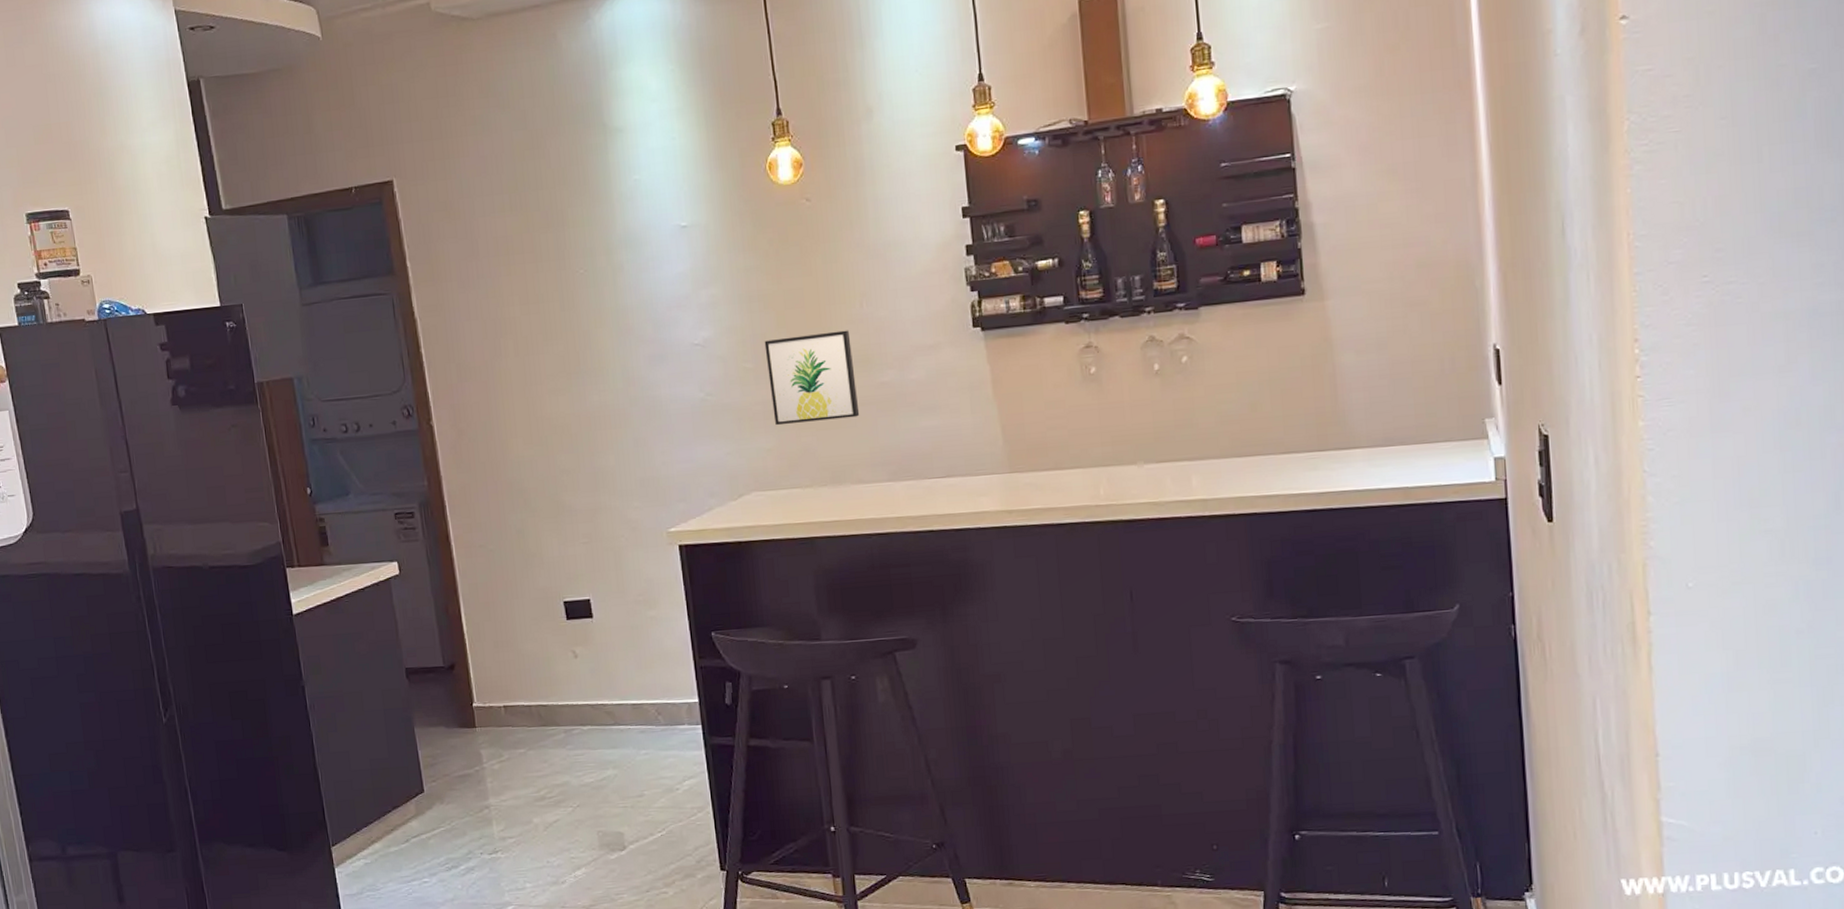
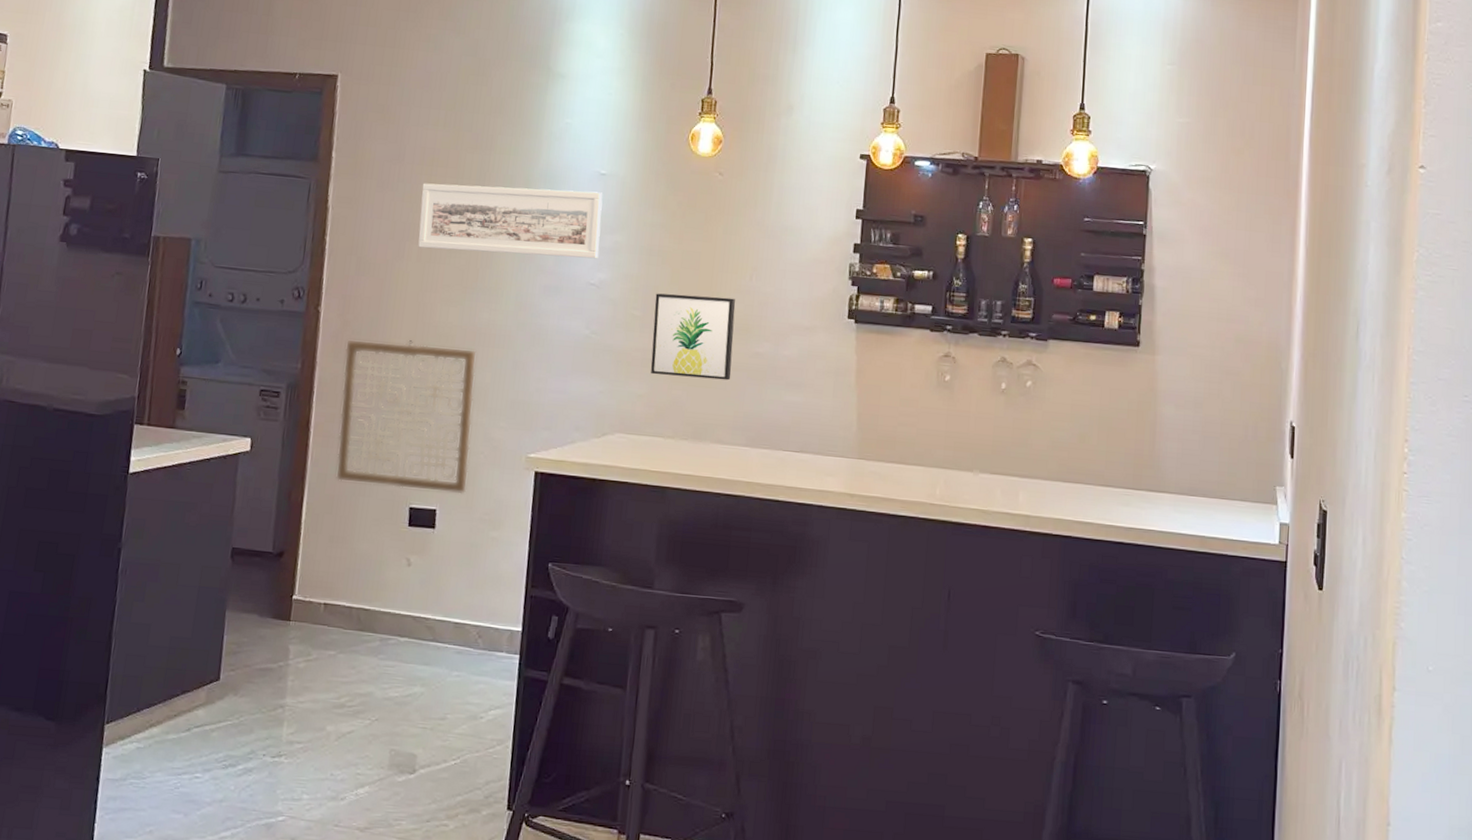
wall art: none [466,434,616,588] -> present [336,339,477,495]
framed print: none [503,246,698,342] -> present [418,183,603,259]

